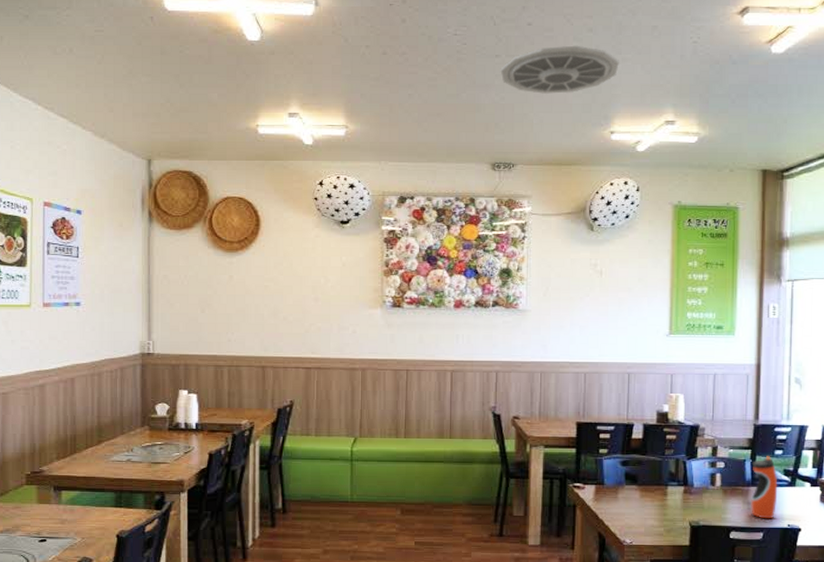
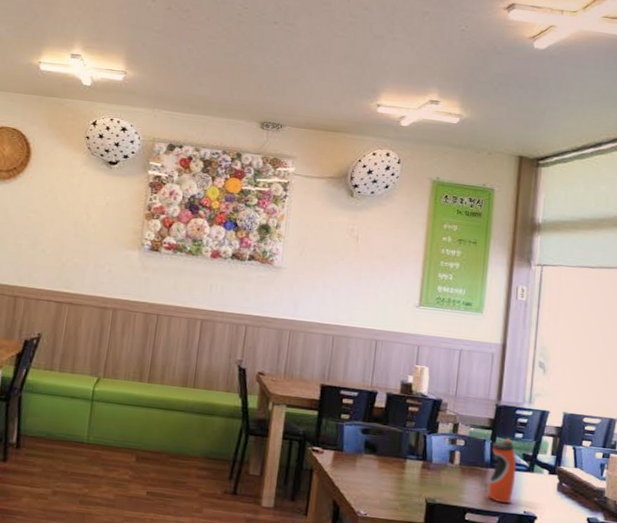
ceiling vent: present [500,45,619,94] -> none [277,19,390,64]

